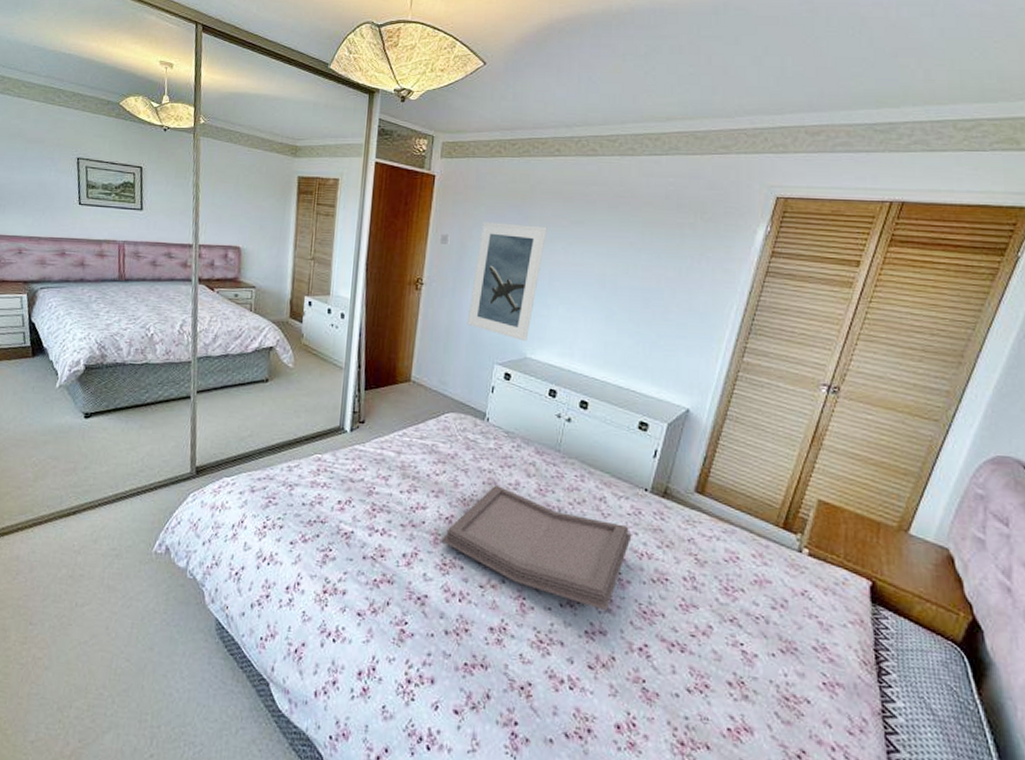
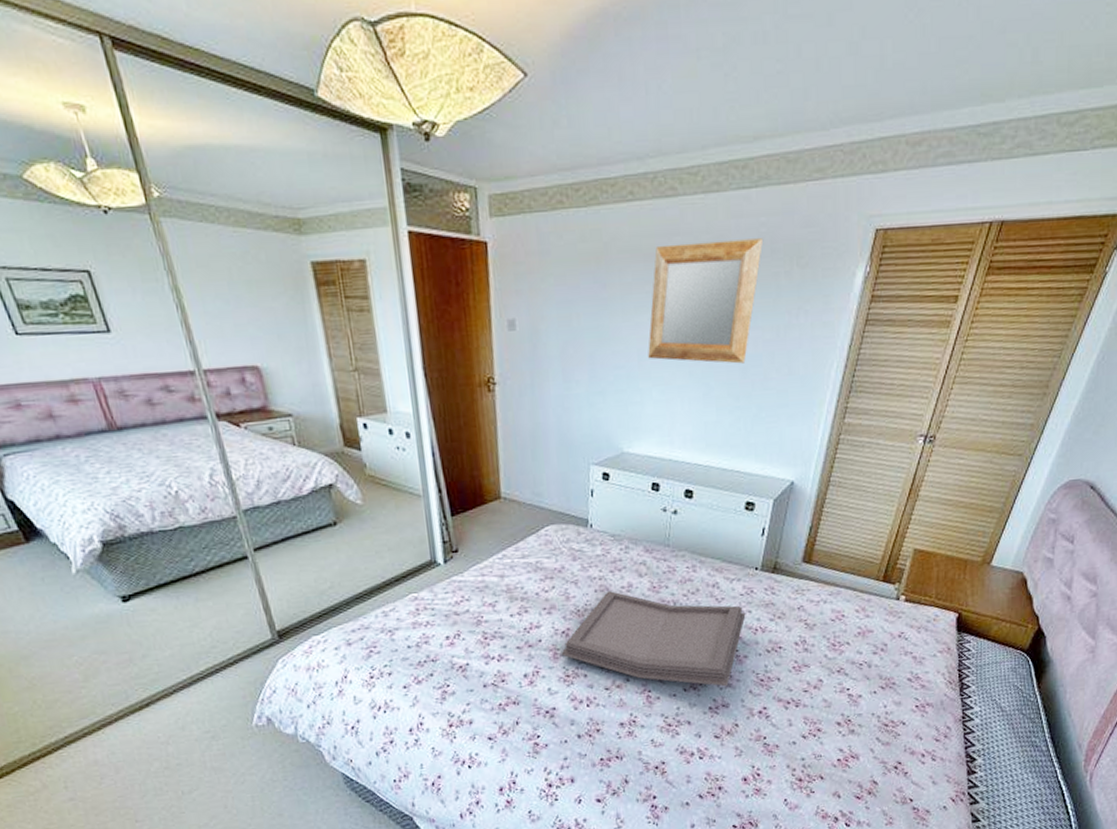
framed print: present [467,222,548,342] -> none [553,294,630,435]
mirror: none [558,191,671,295] -> present [648,238,764,364]

